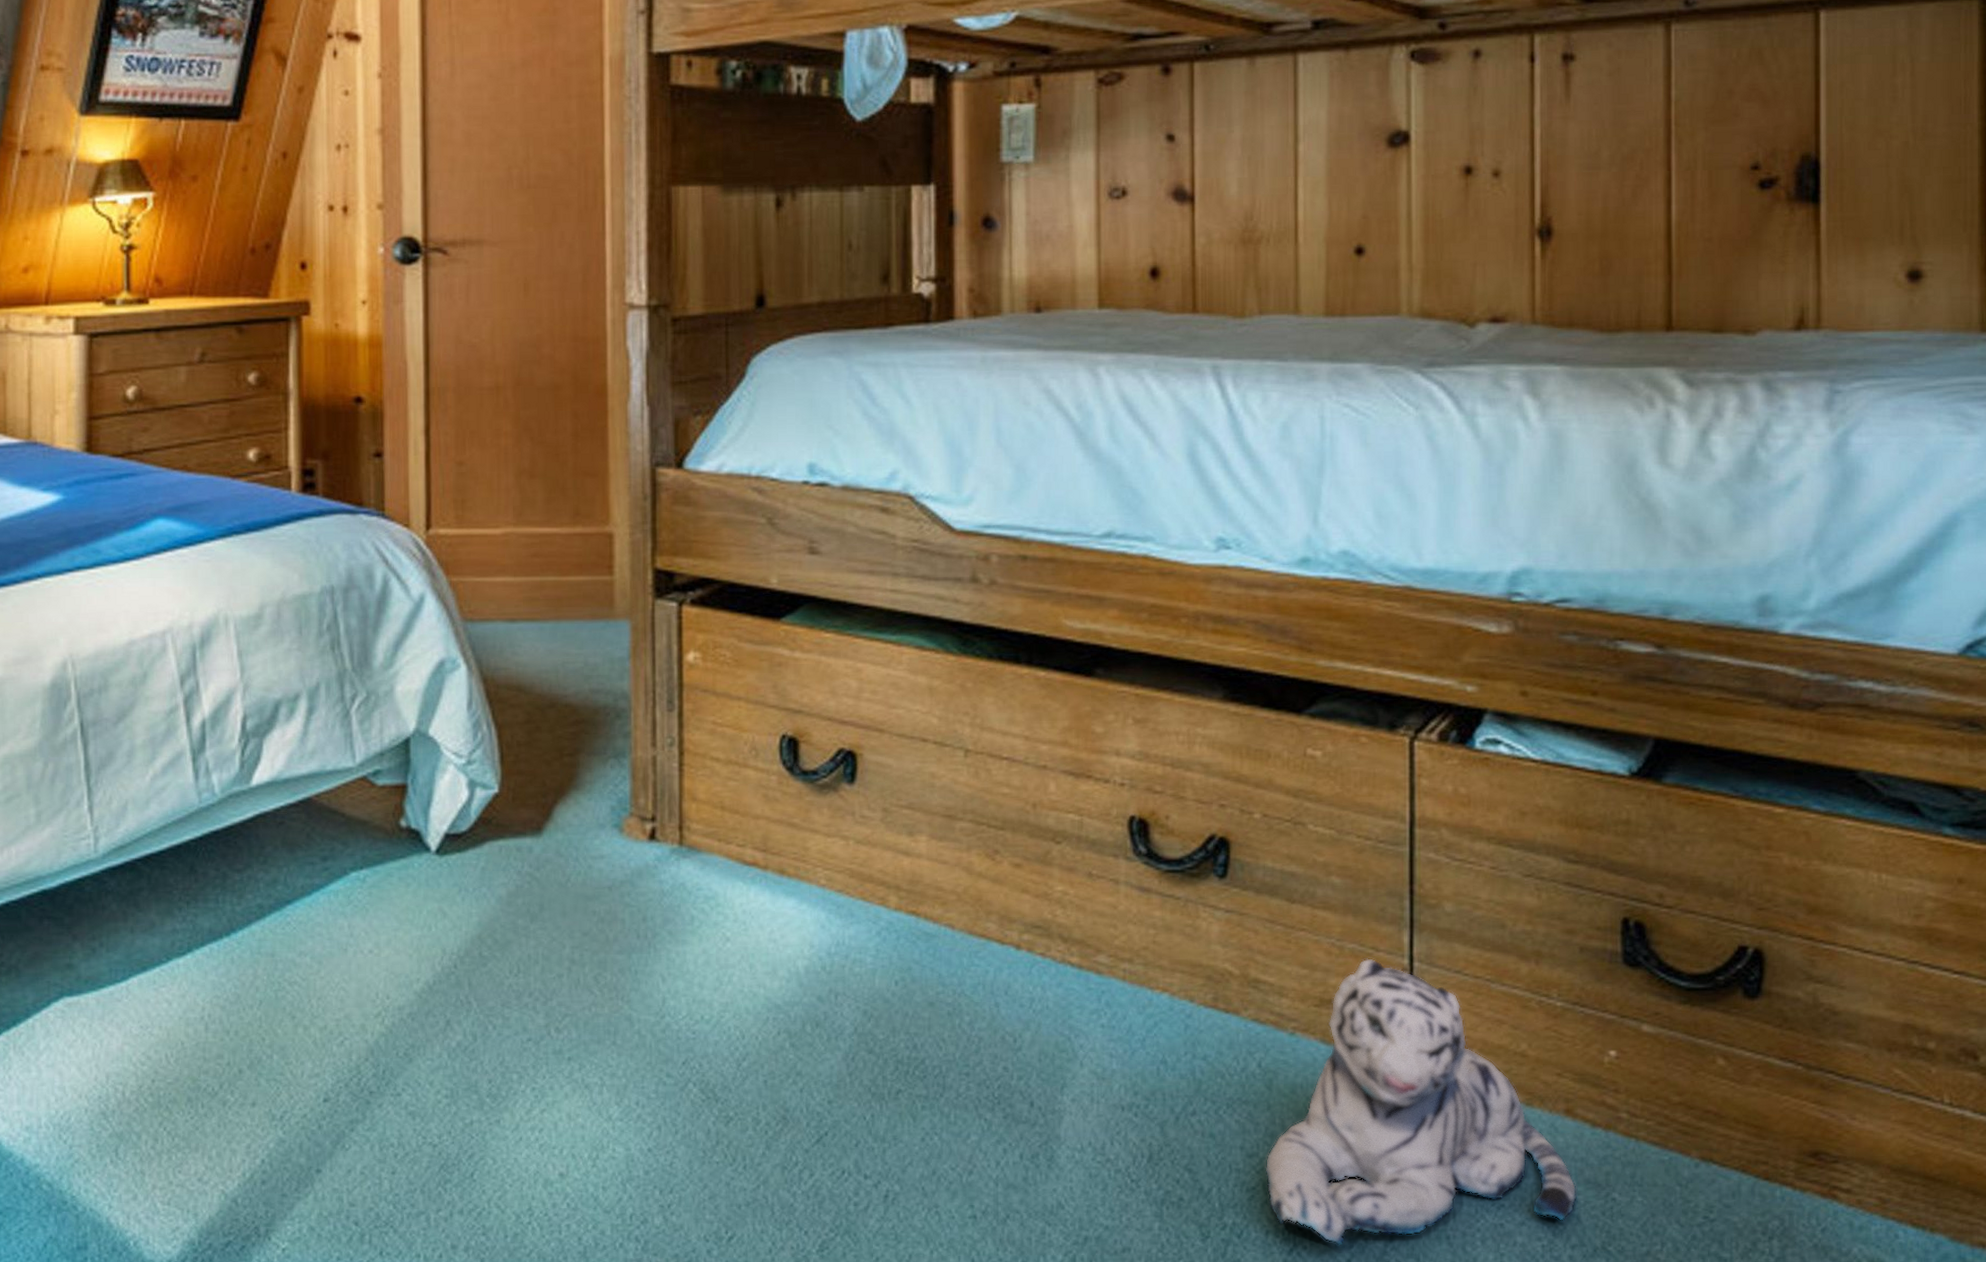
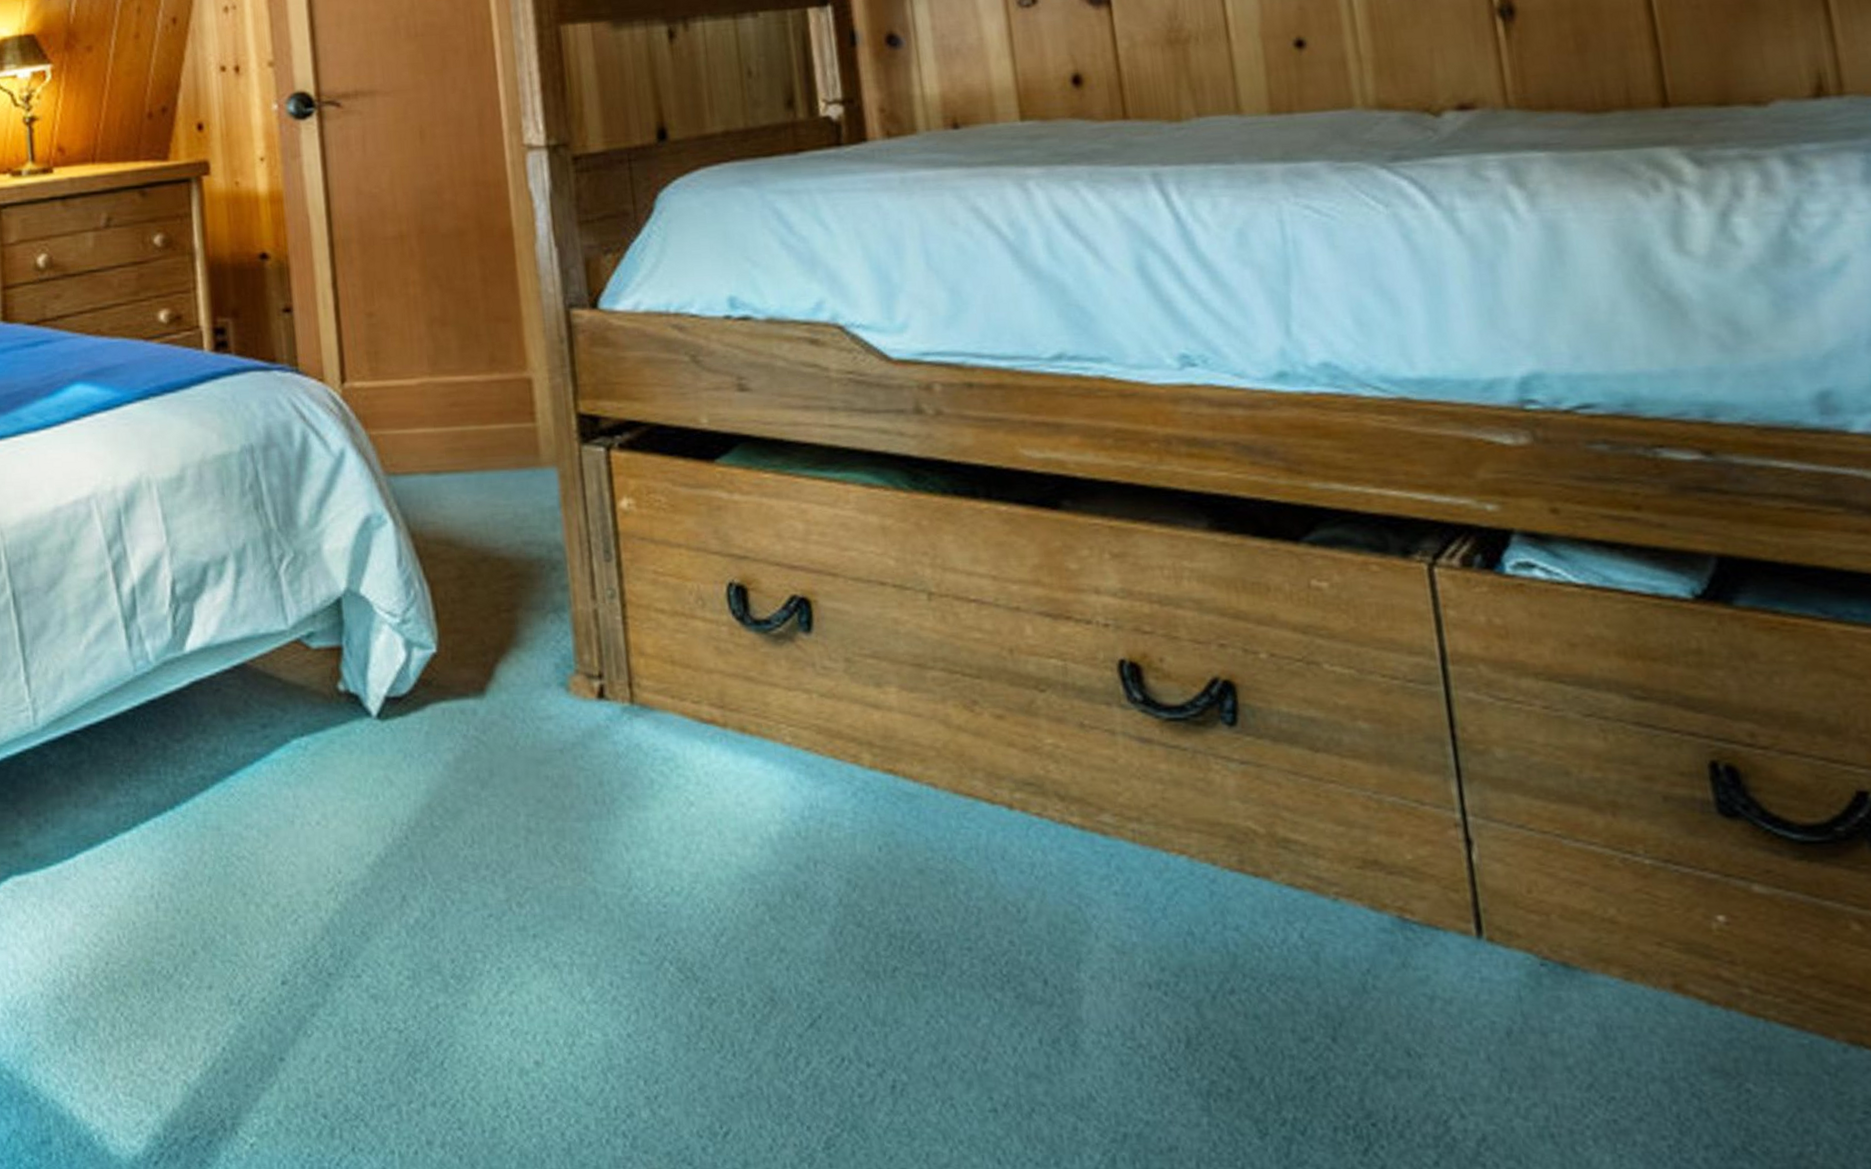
plush toy: present [1265,958,1577,1246] -> none [1322,813,1703,1145]

